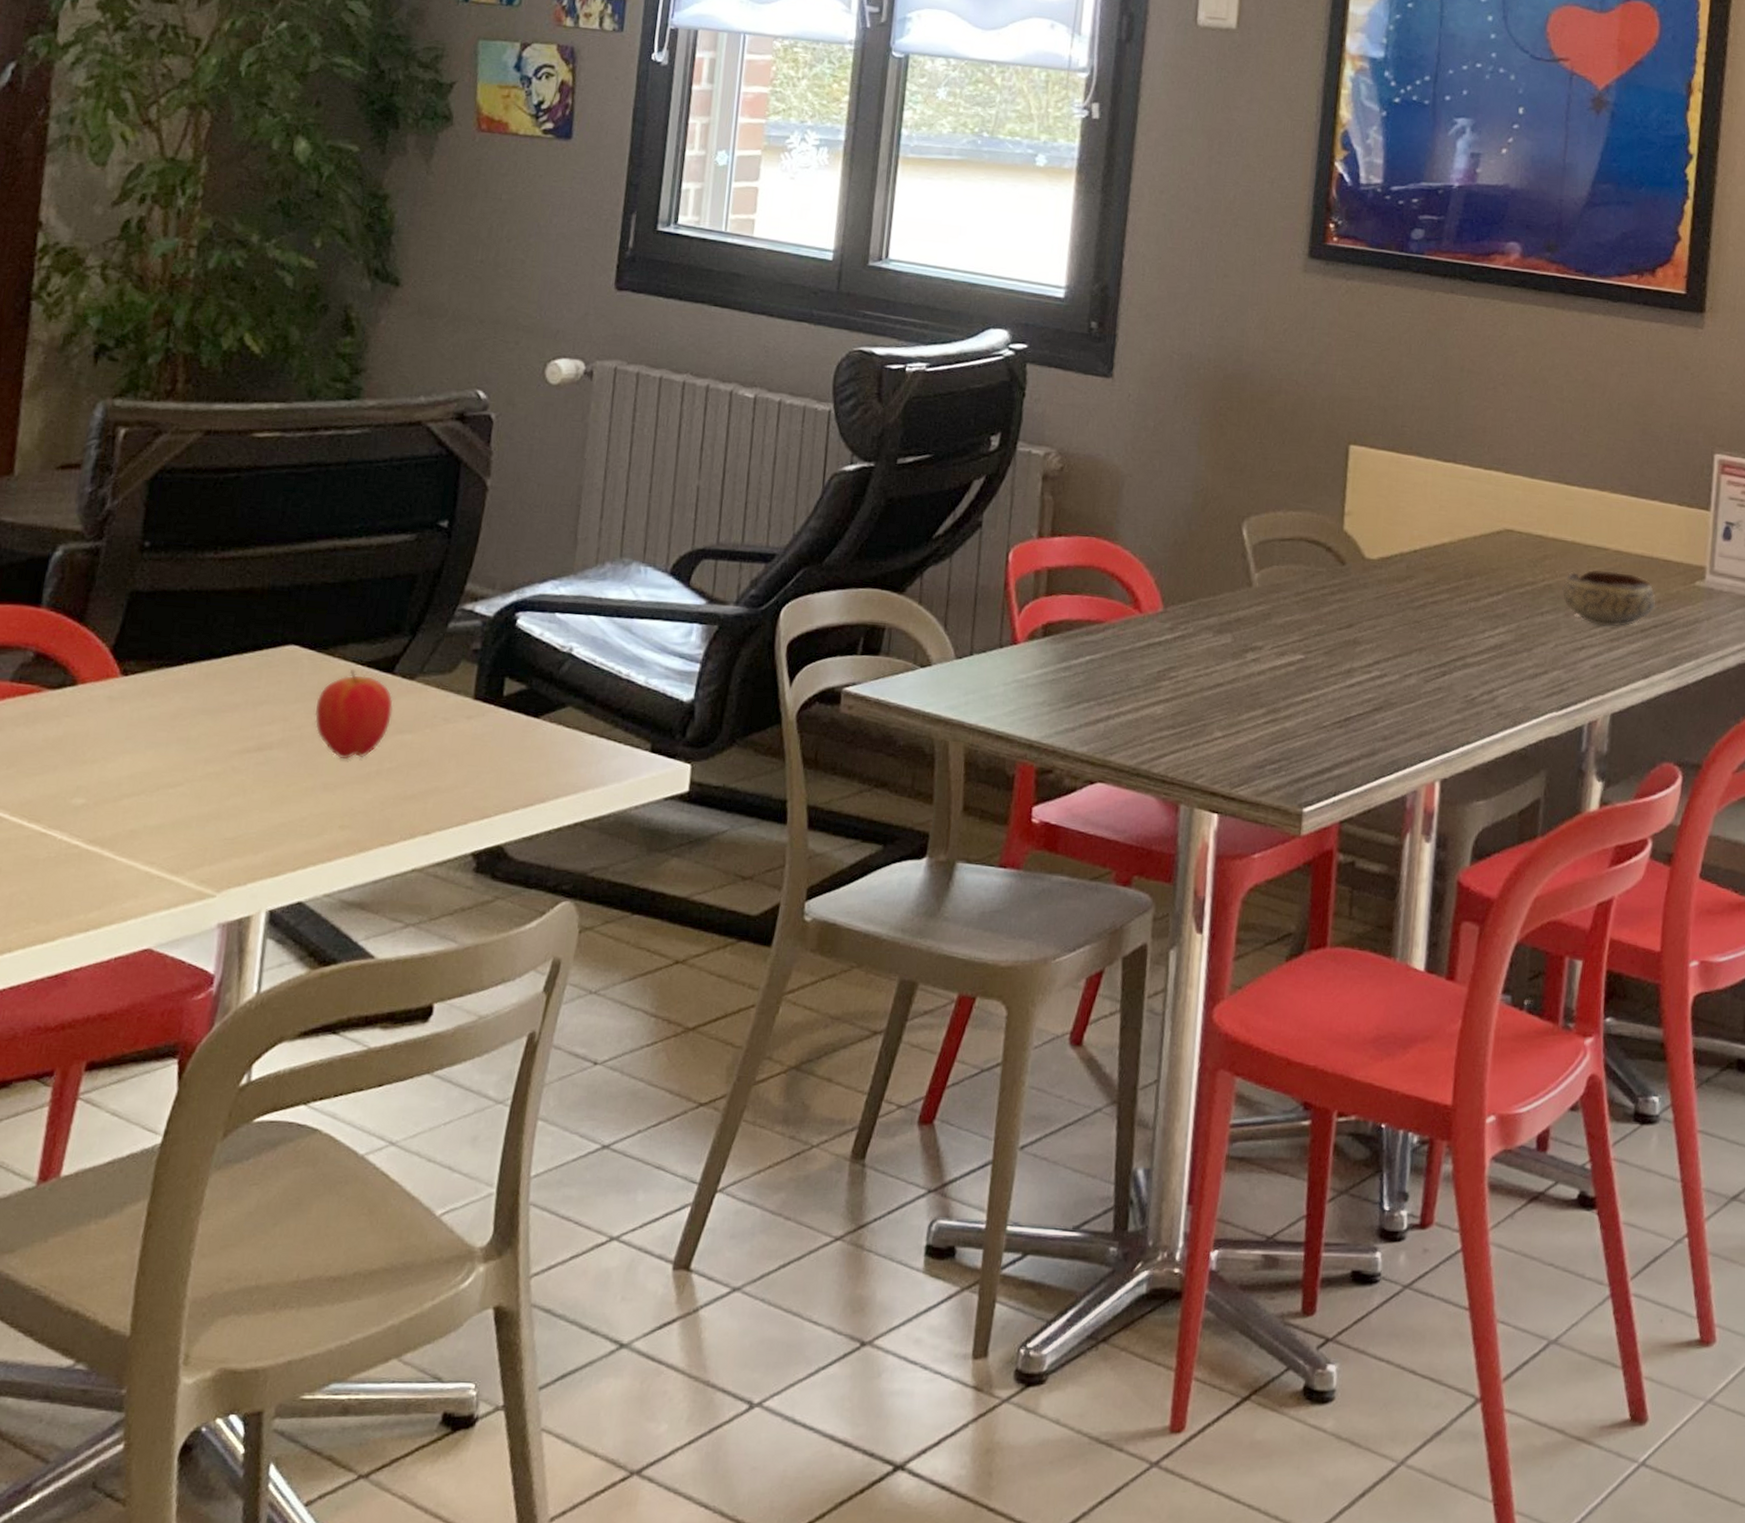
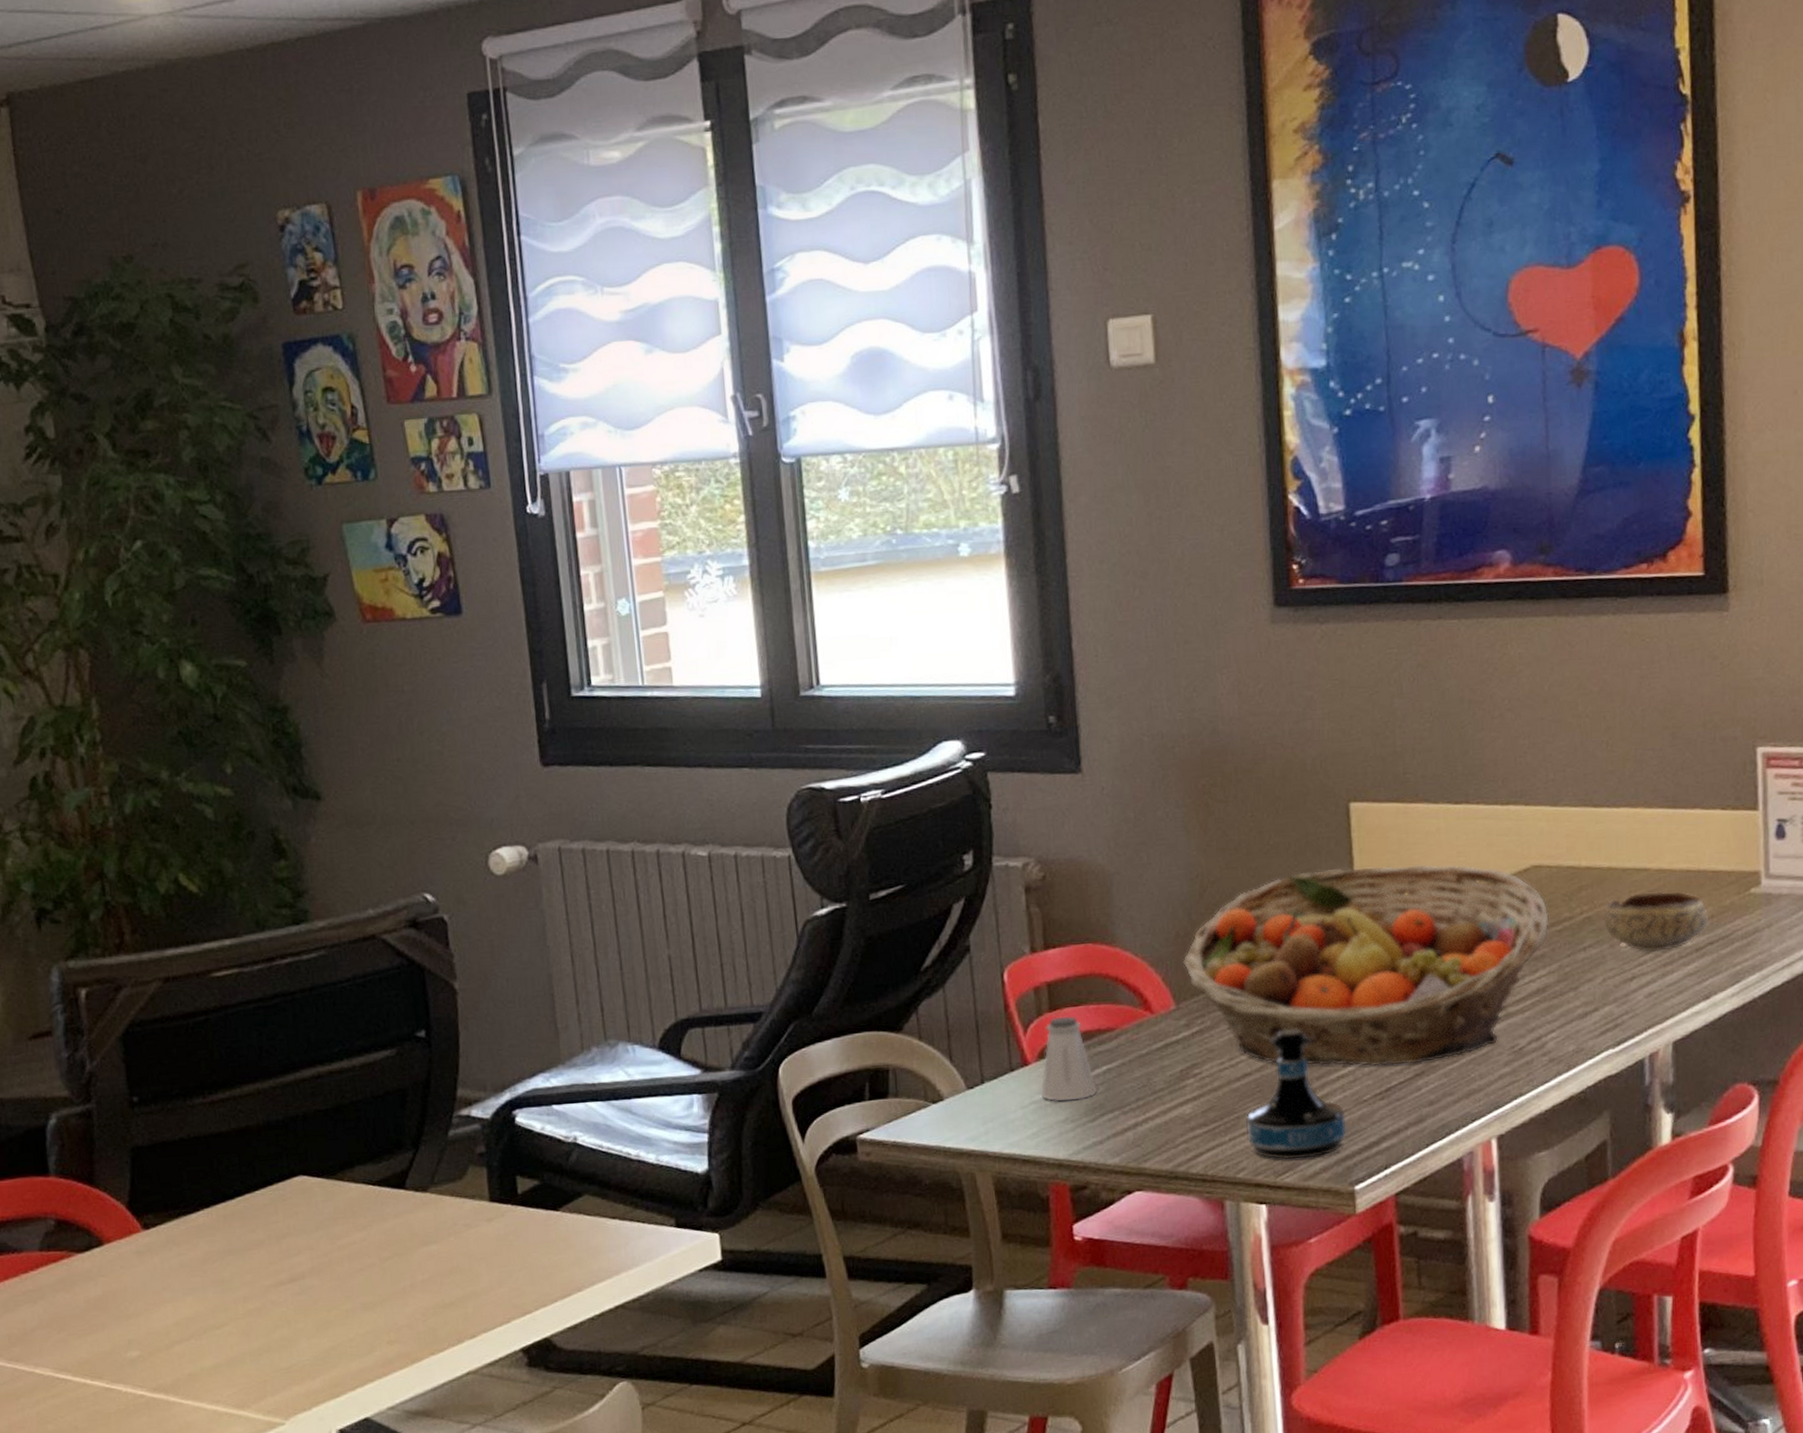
apple: present [314,669,394,760] -> none [336,1190,414,1279]
saltshaker: none [1024,601,1078,685] -> present [1040,1015,1097,1102]
fruit basket: none [1176,502,1514,699] -> present [1182,865,1549,1067]
tequila bottle: none [1210,647,1304,775] -> present [1246,1029,1346,1160]

